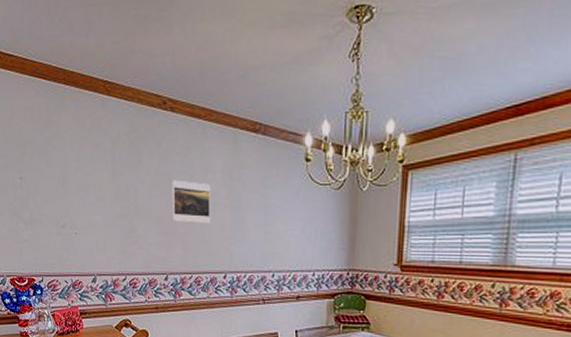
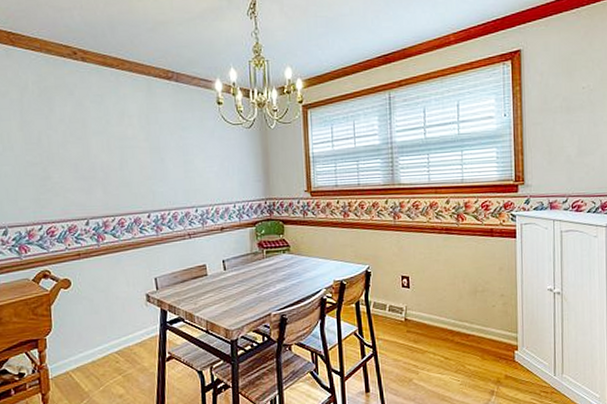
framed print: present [172,179,211,224] -> none [87,125,131,167]

